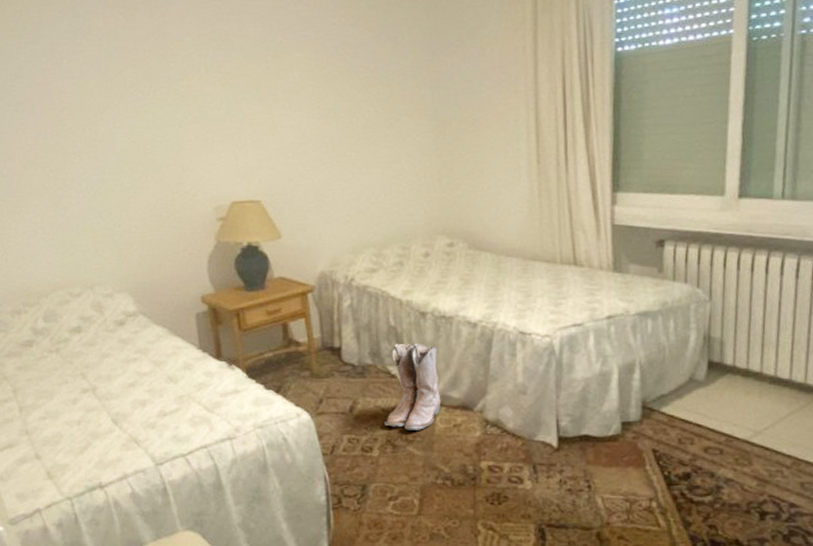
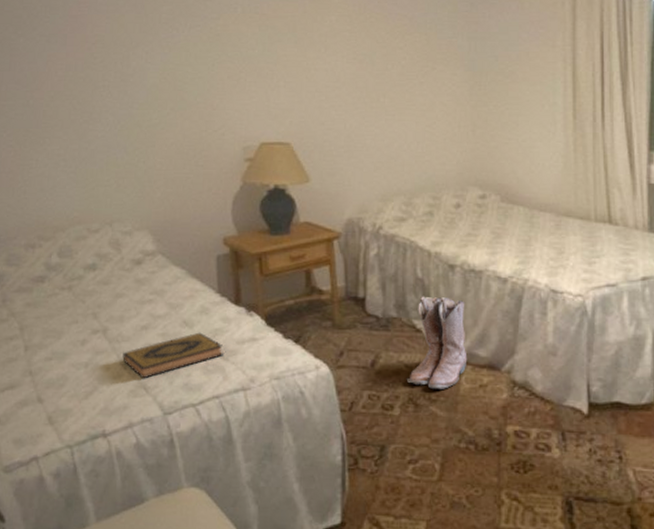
hardback book: none [113,387,208,433] -> present [122,332,224,379]

